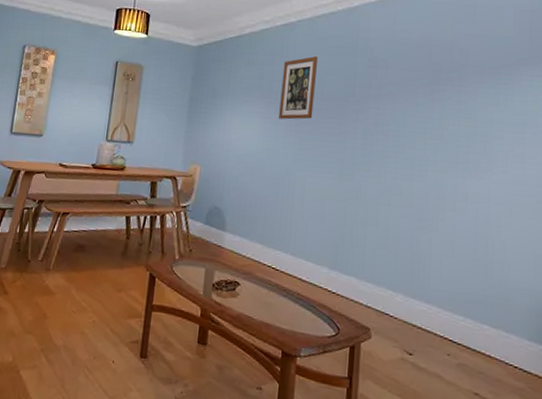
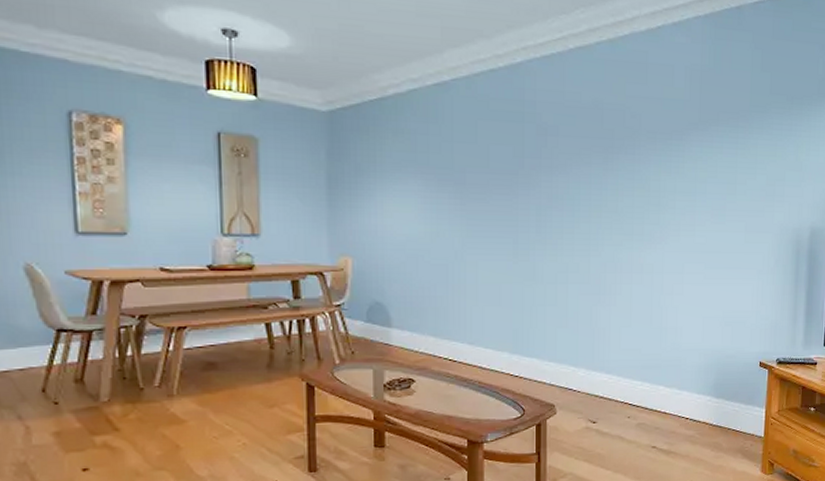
wall art: present [279,56,317,120] -> none [440,123,479,198]

